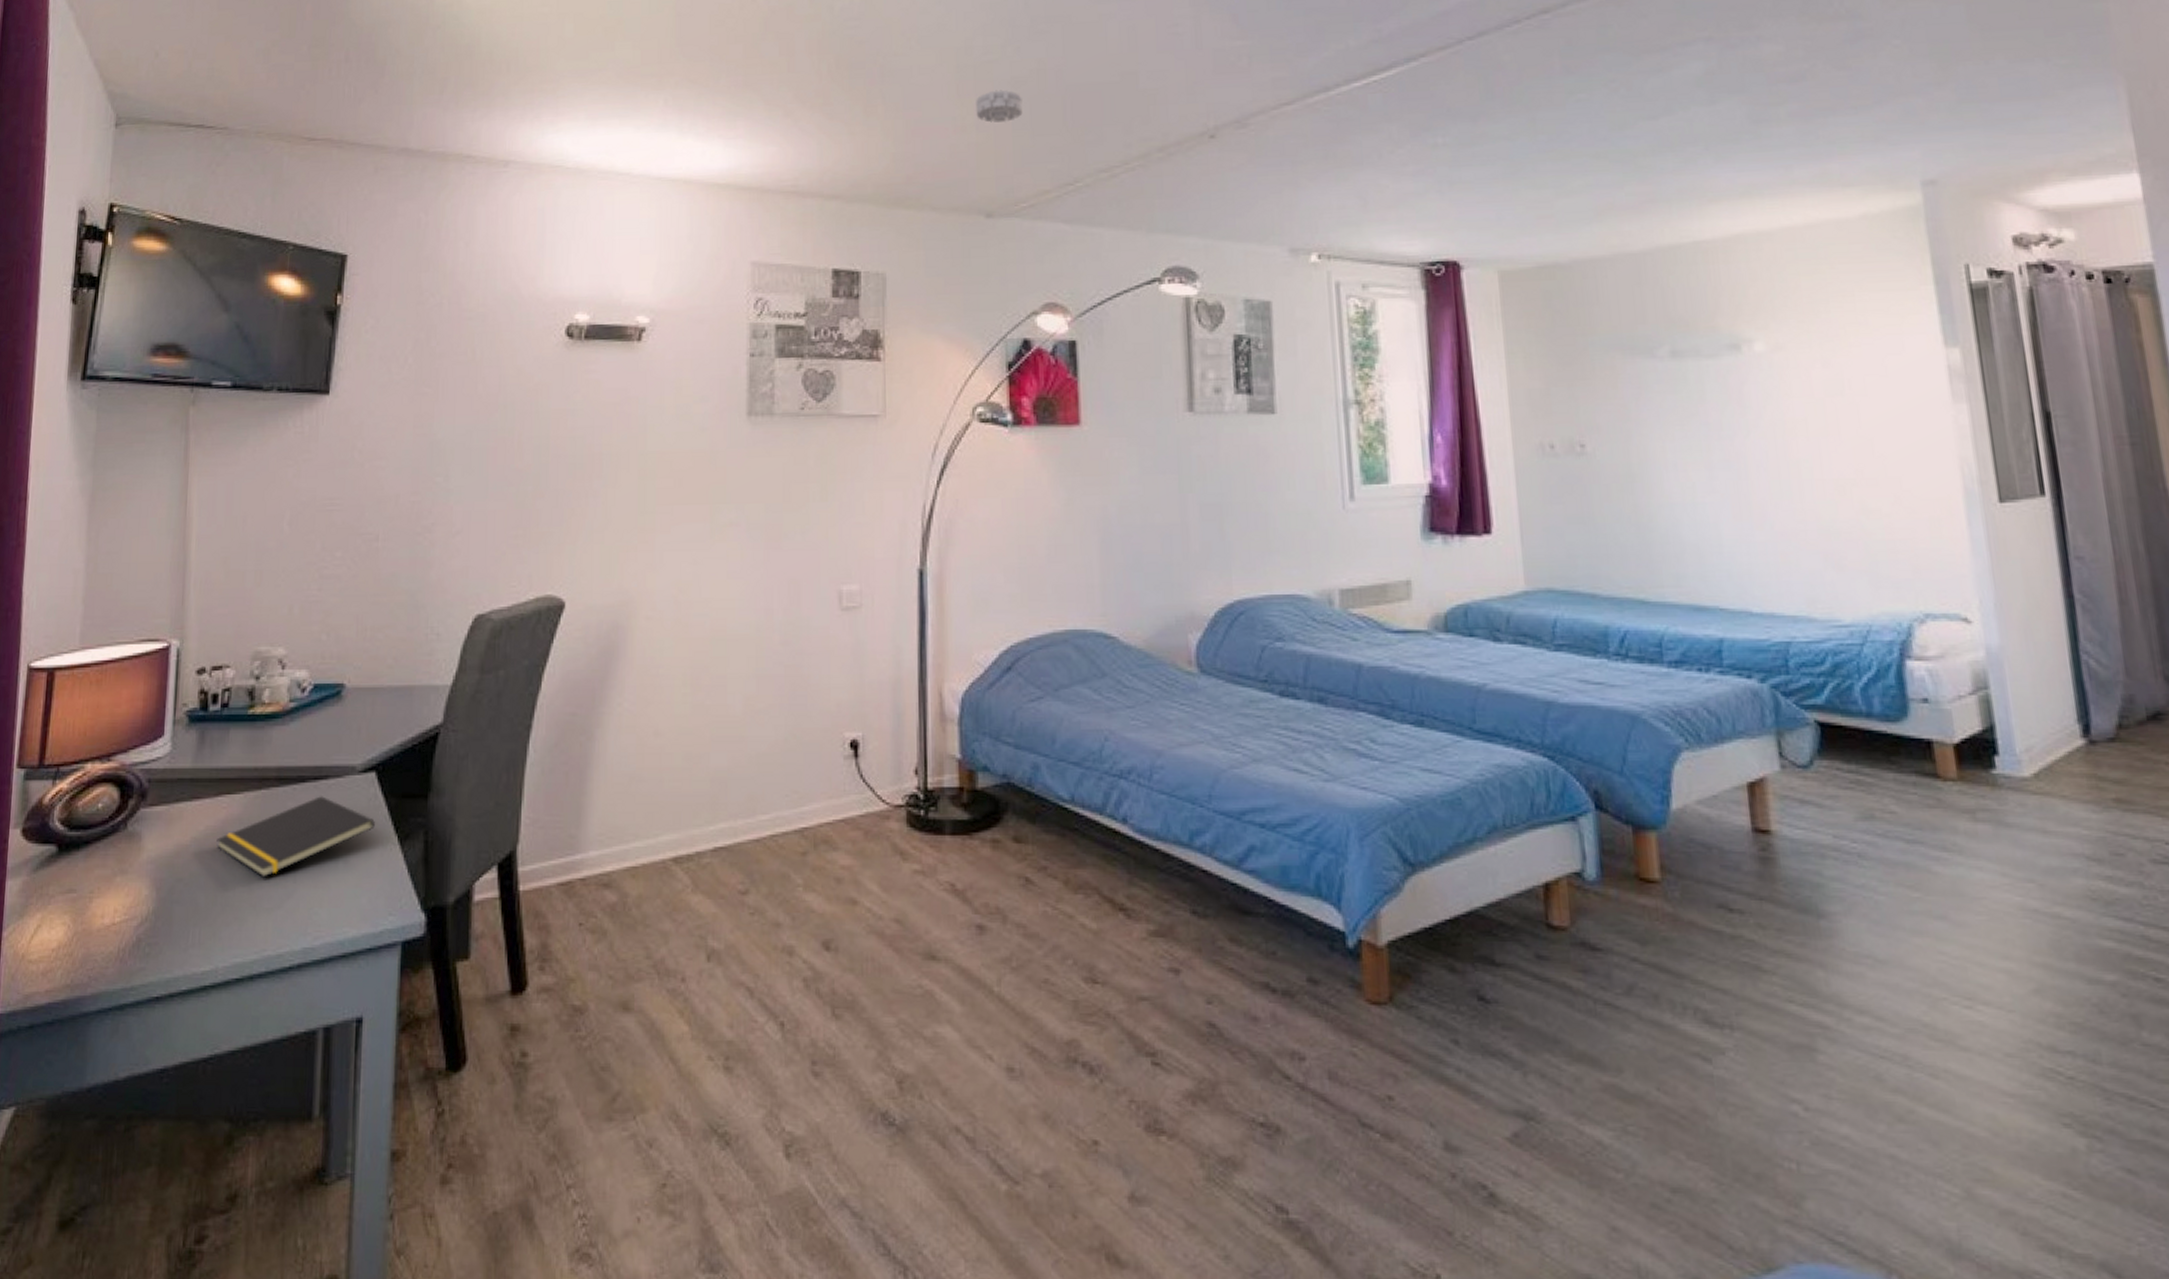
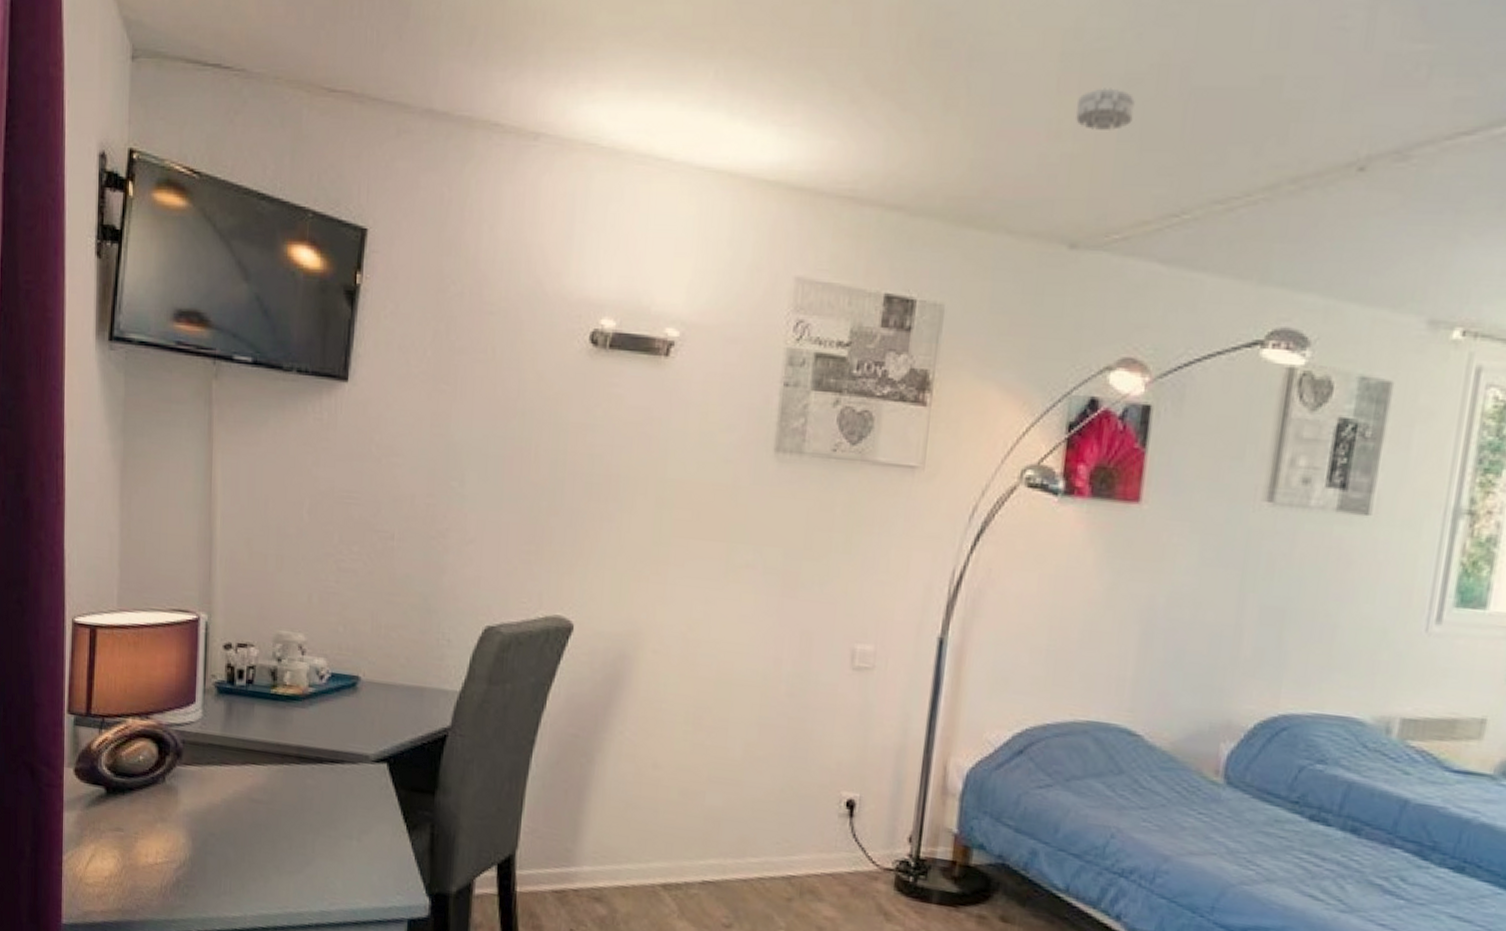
notepad: present [216,796,375,878] -> none [244,778,386,844]

